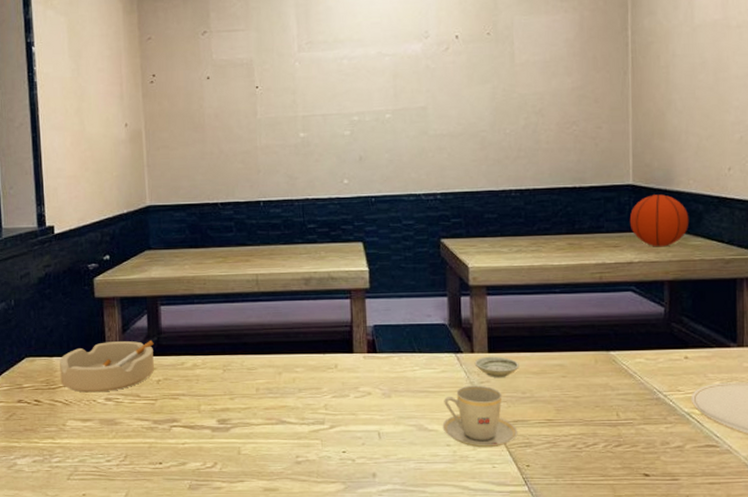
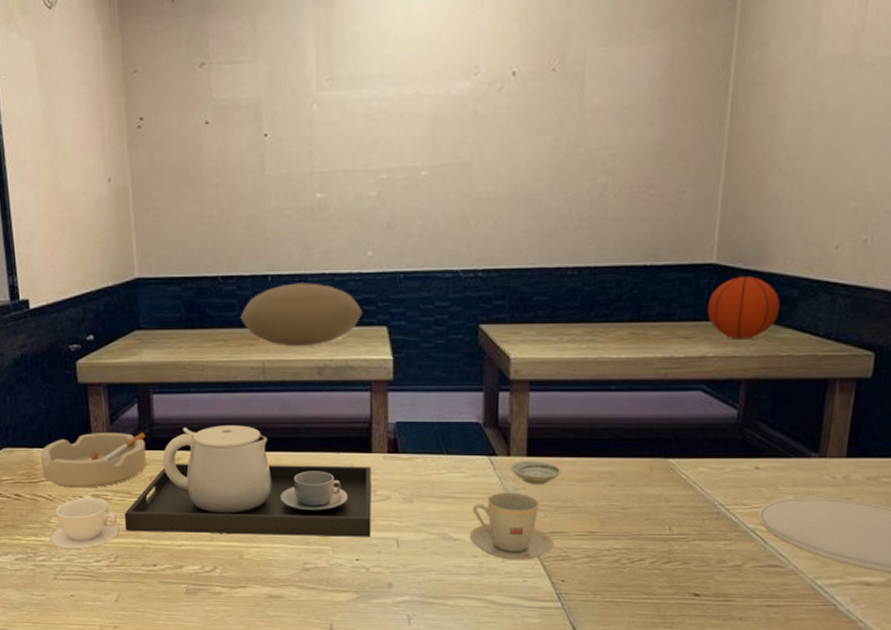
teacup: none [65,401,129,449] -> present [50,497,120,548]
teapot: none [133,331,356,432] -> present [124,425,371,537]
cushion: none [236,207,342,262] -> present [240,283,363,347]

